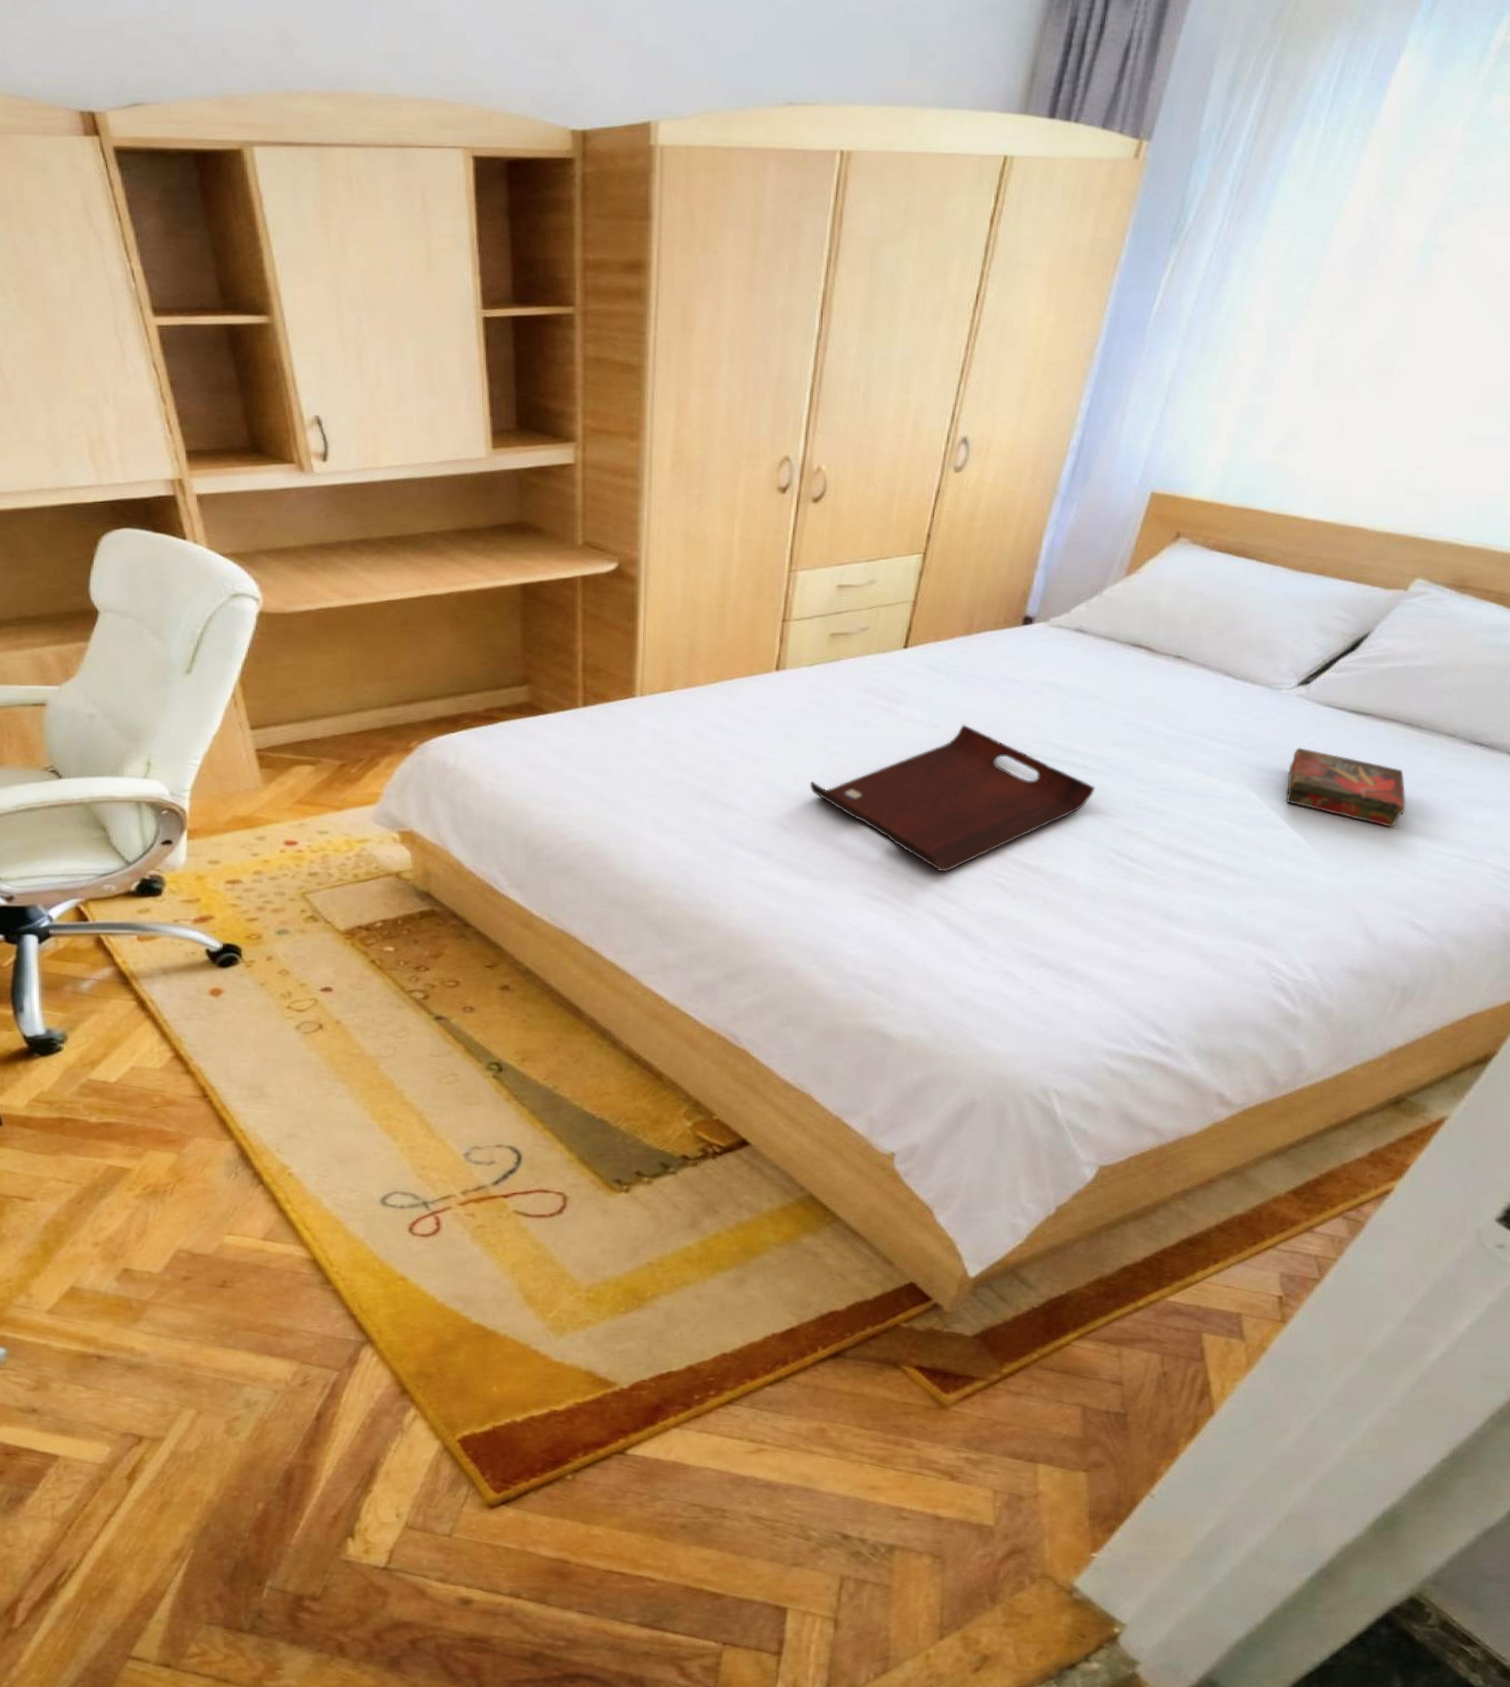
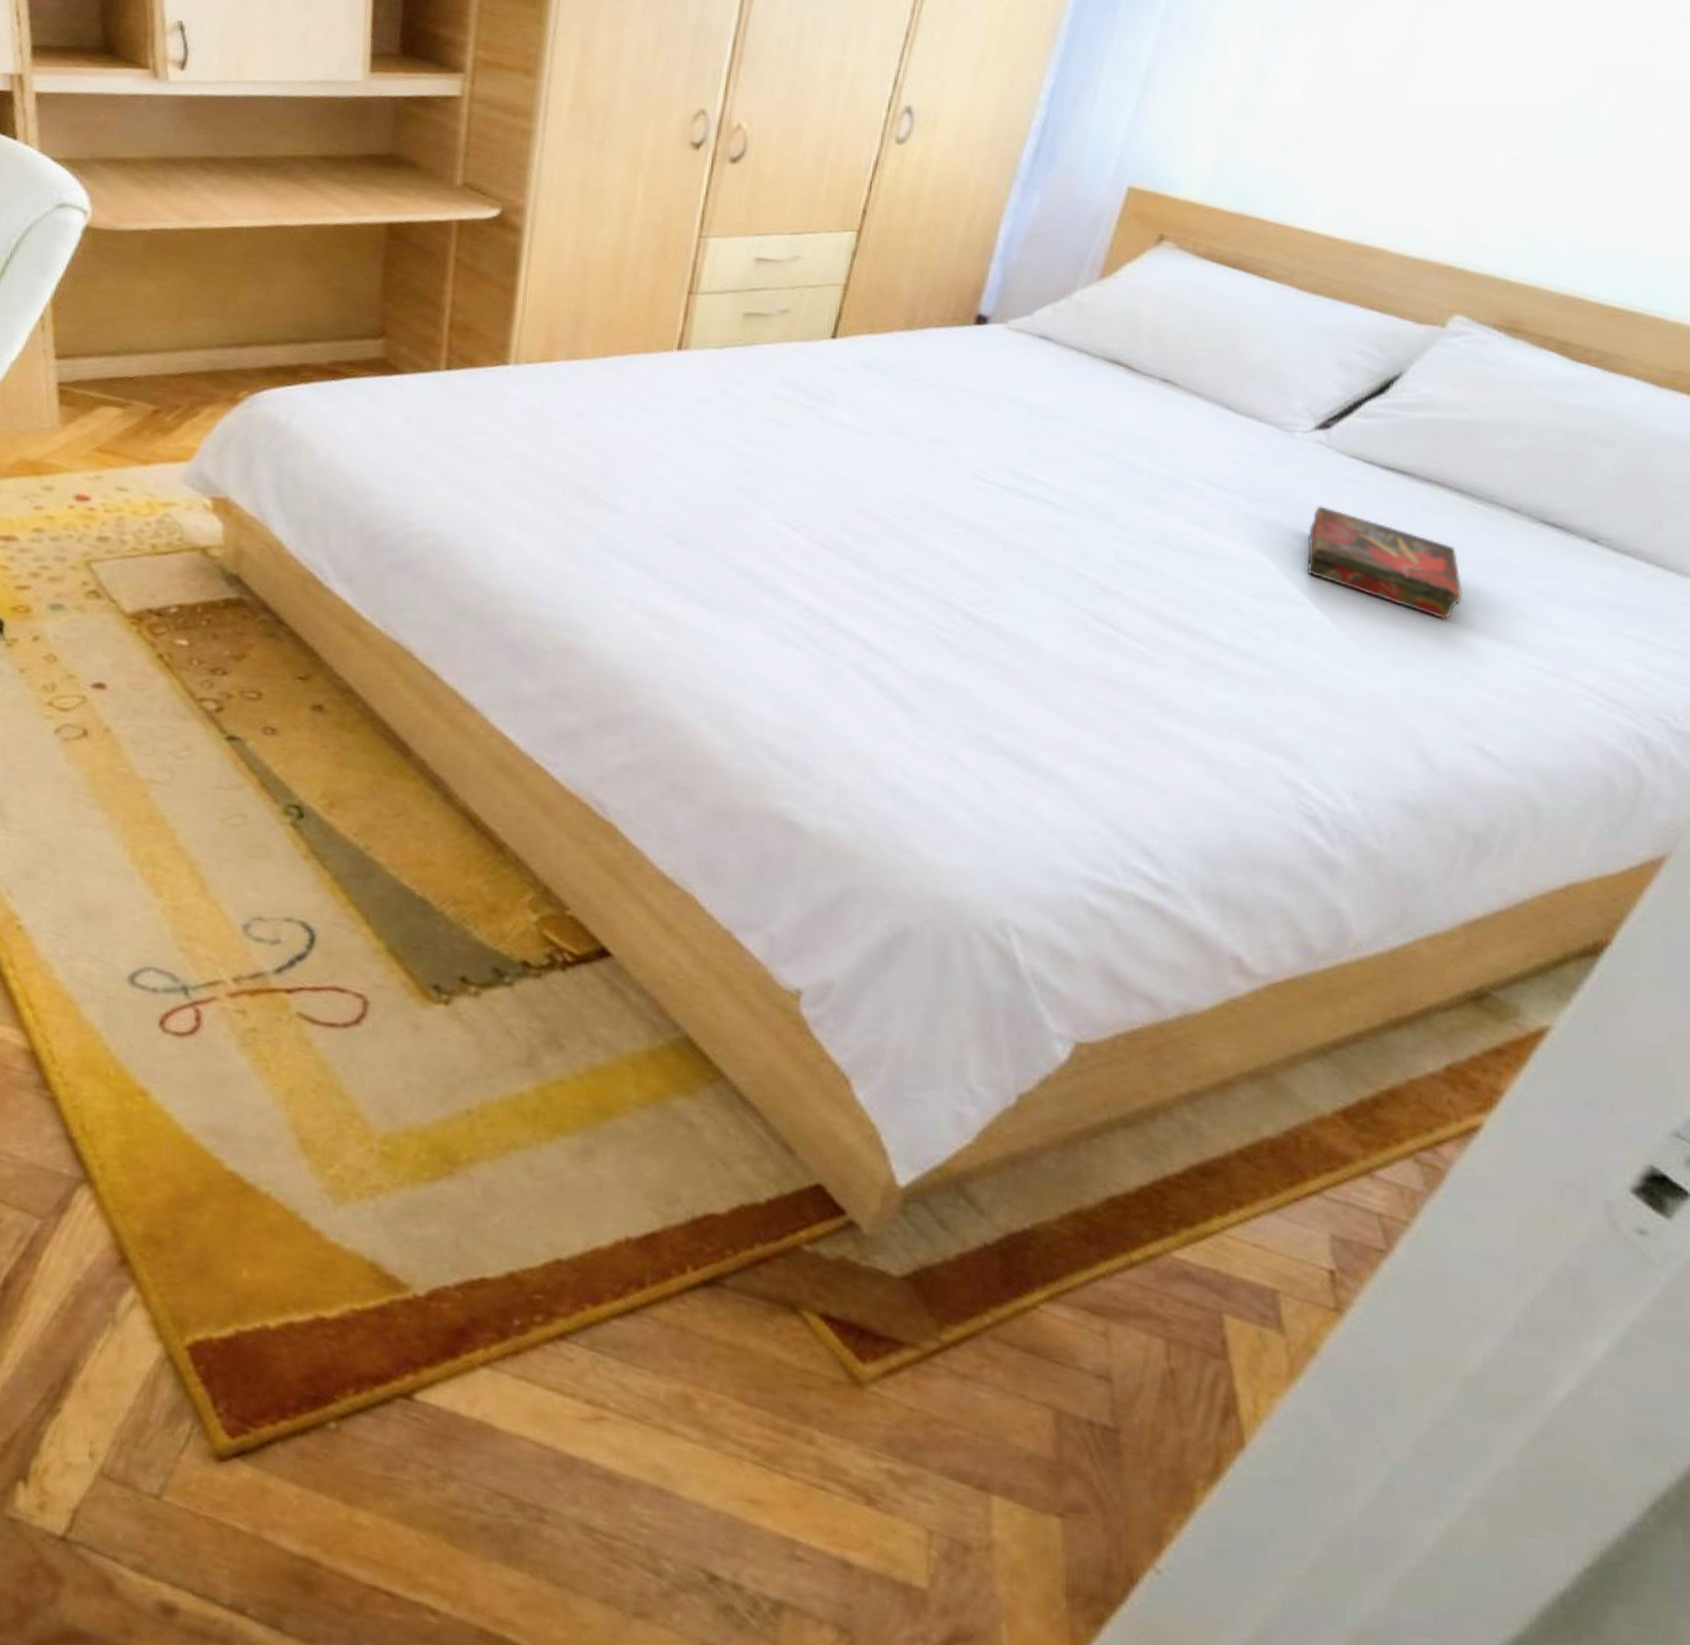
serving tray: present [809,724,1095,872] -> none [711,435,1065,618]

